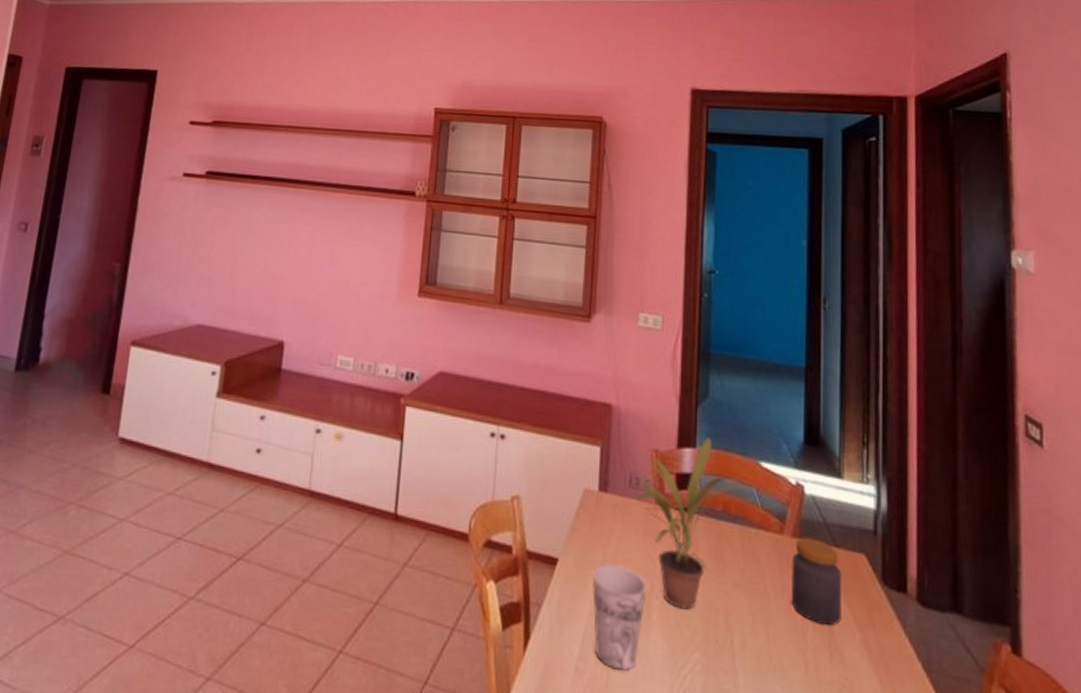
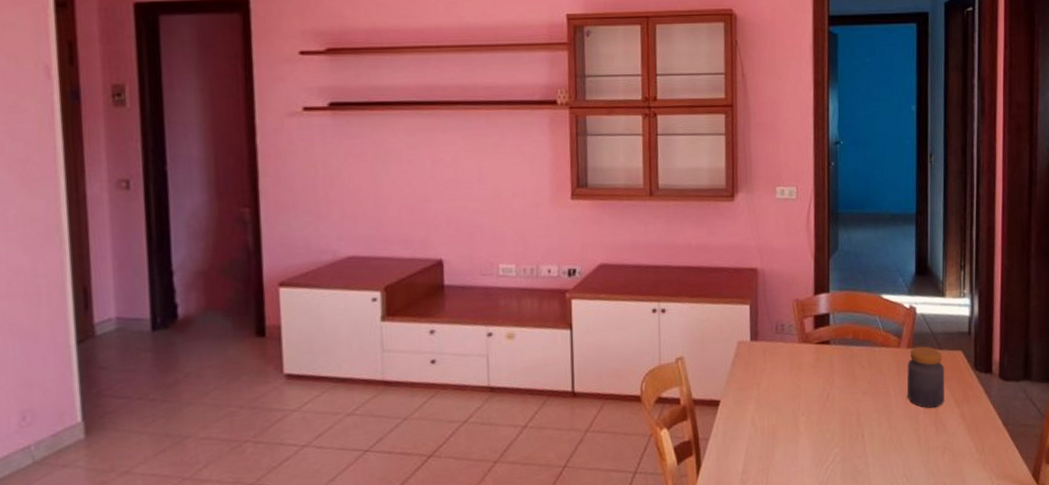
cup: present [593,564,647,672] -> none [750,396,795,474]
potted plant: present [634,438,742,610] -> none [780,283,868,419]

